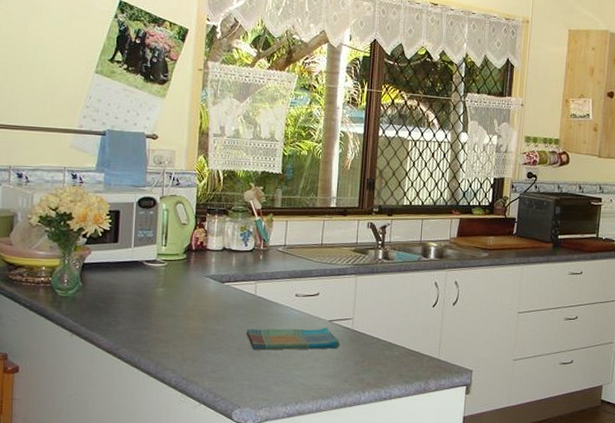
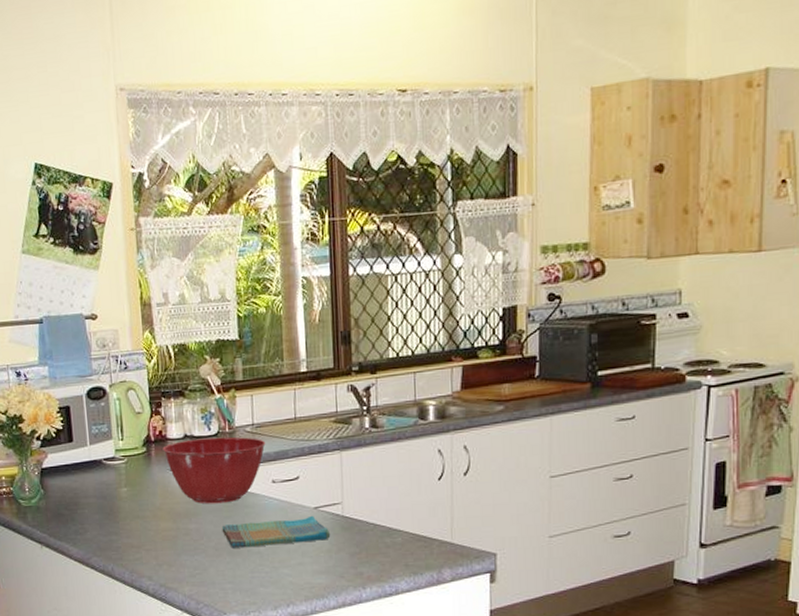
mixing bowl: none [201,252,294,310] -> present [162,437,266,504]

